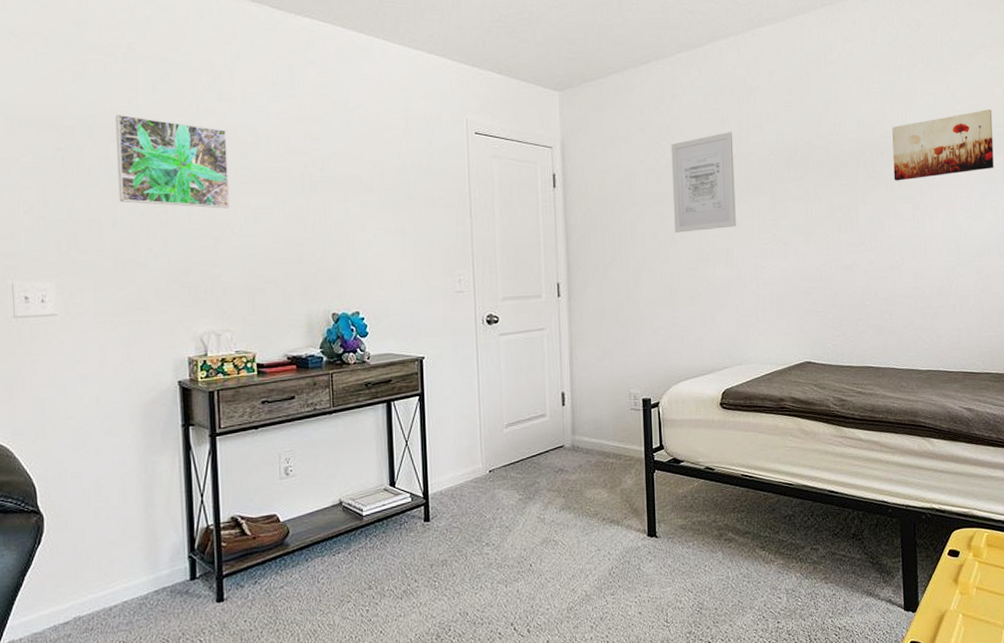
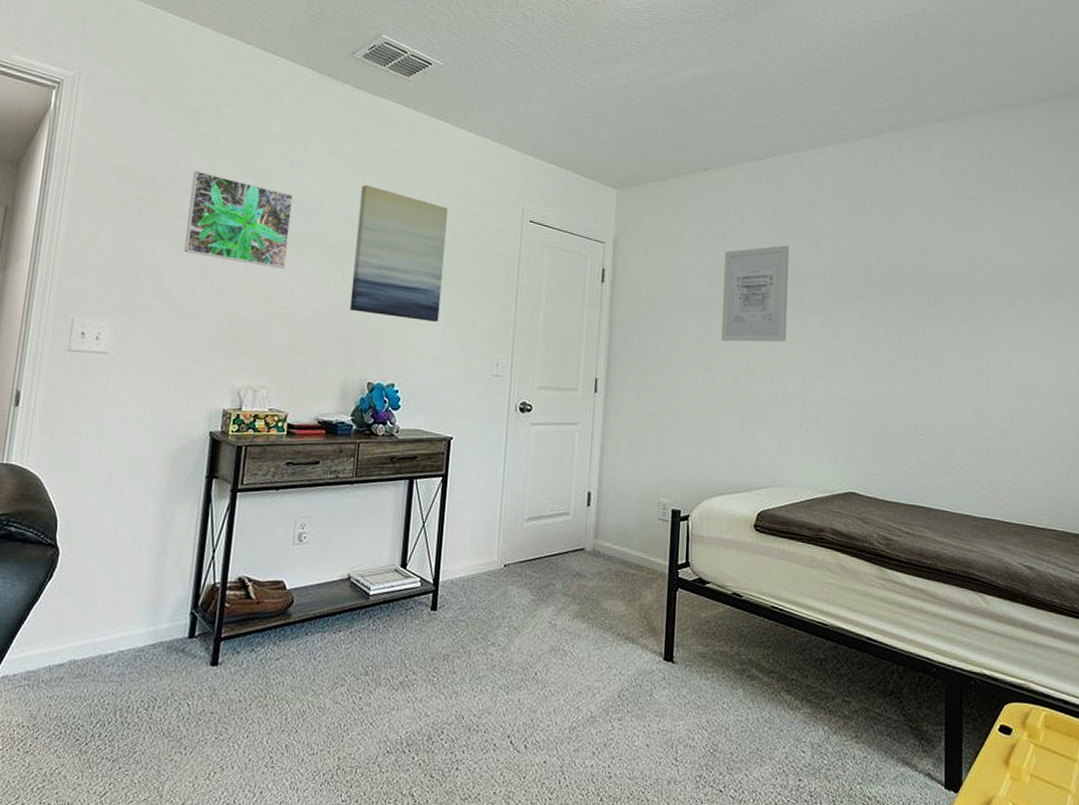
wall art: none [297,111,395,246] -> present [350,184,448,322]
wall art: present [892,108,994,181] -> none [957,249,1067,314]

